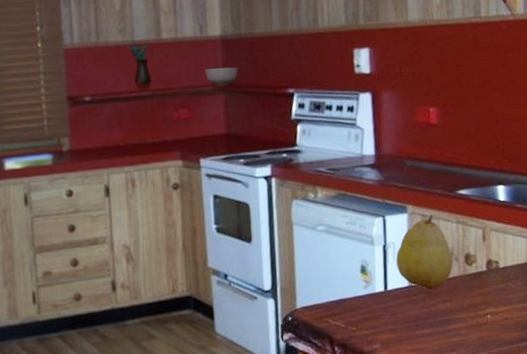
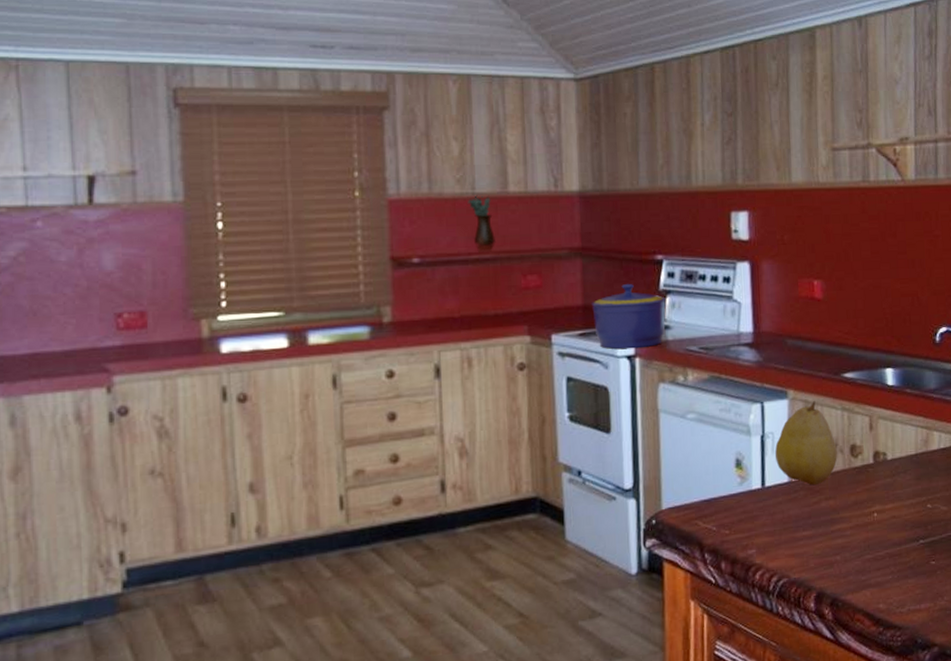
bowl: present [205,67,238,87] -> none [559,228,599,250]
cooking pot: none [232,114,298,171] -> present [591,283,667,350]

